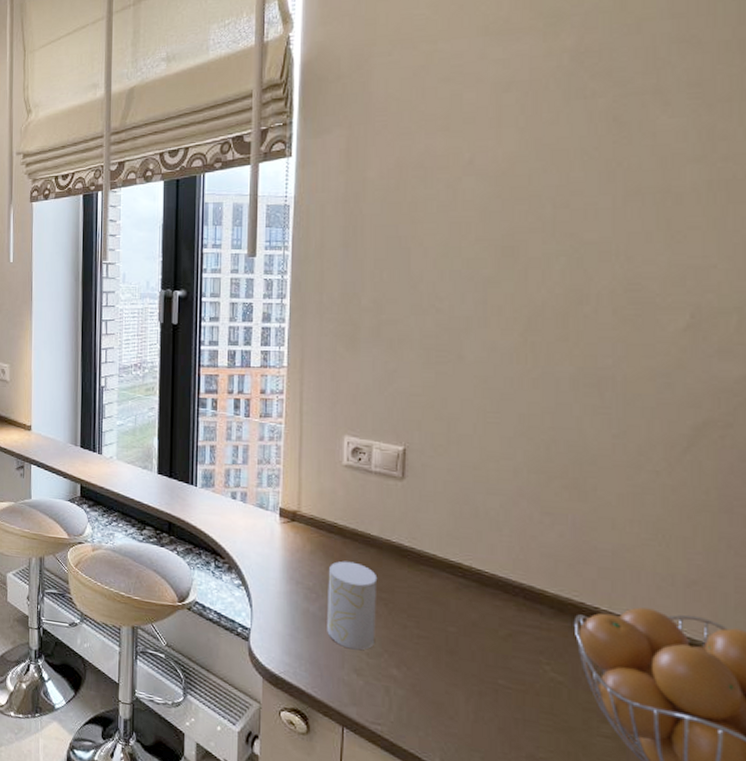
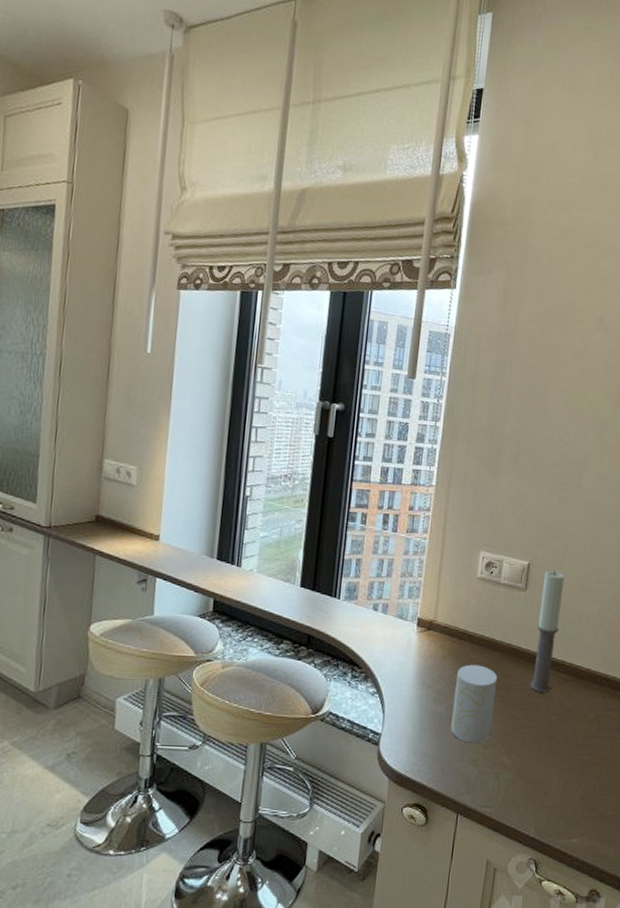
candle: none [418,457,452,600] -> present [530,571,565,693]

